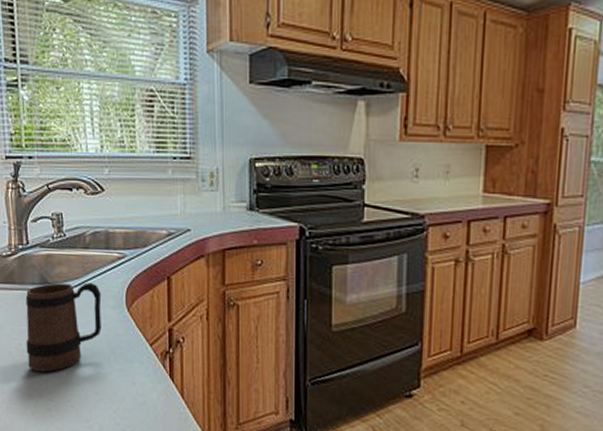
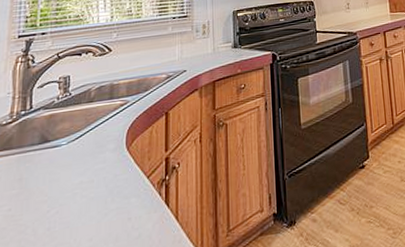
mug: present [25,282,102,372] -> none [15,131,102,235]

